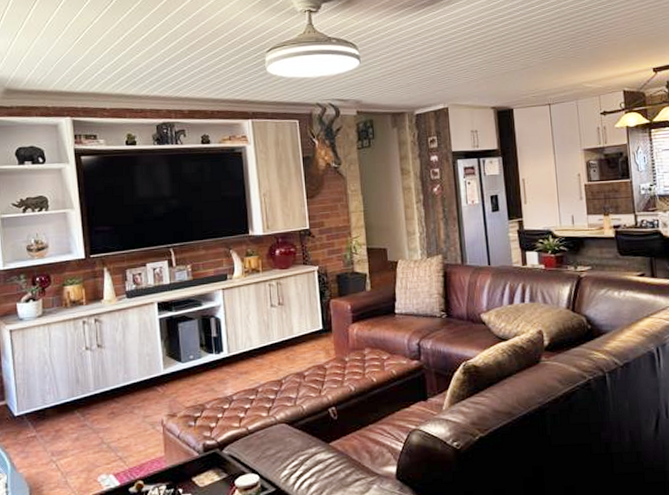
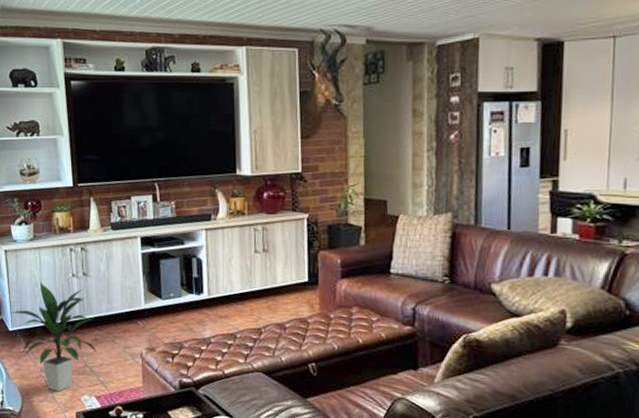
indoor plant: none [16,359,114,475] -> present [10,281,96,392]

